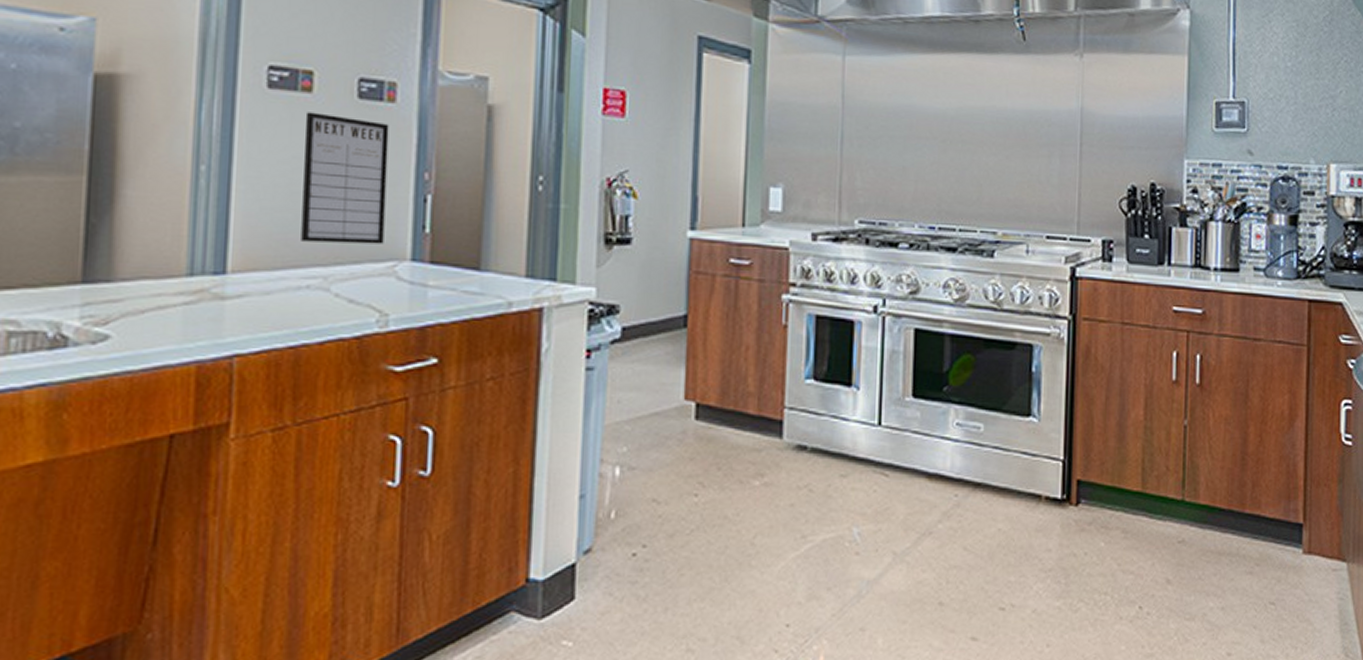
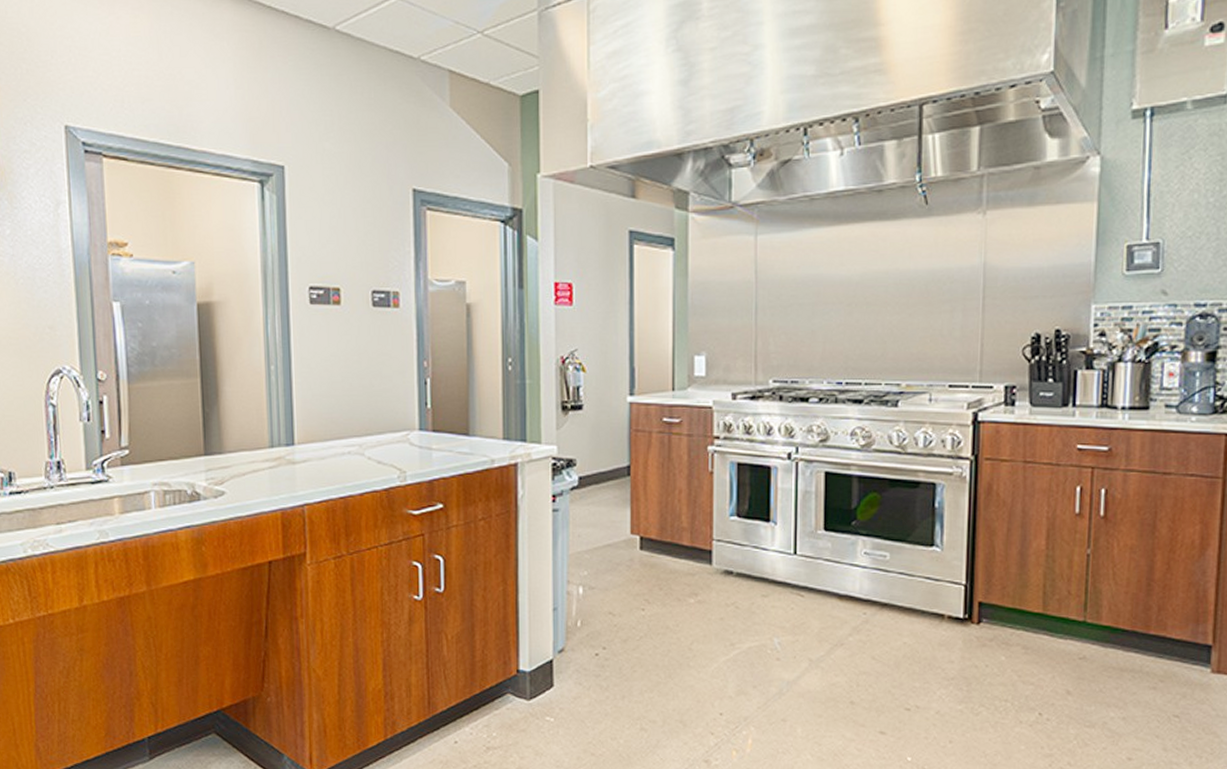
writing board: present [301,112,389,244] -> none [337,320,399,419]

